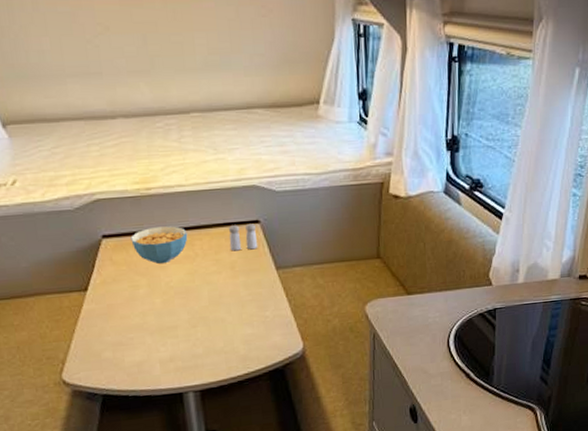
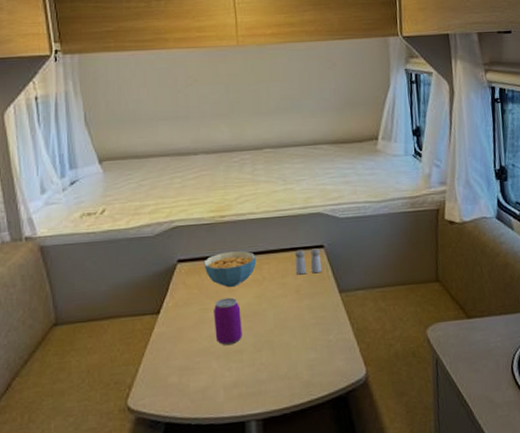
beverage can: none [145,274,176,322] -> present [214,297,242,346]

